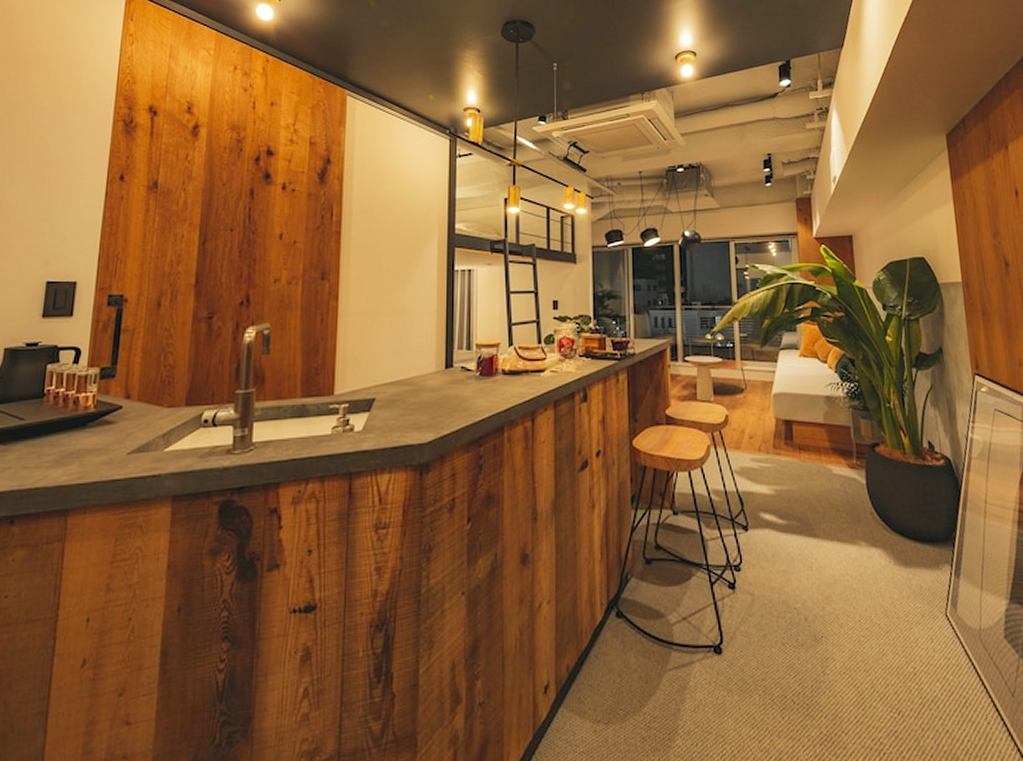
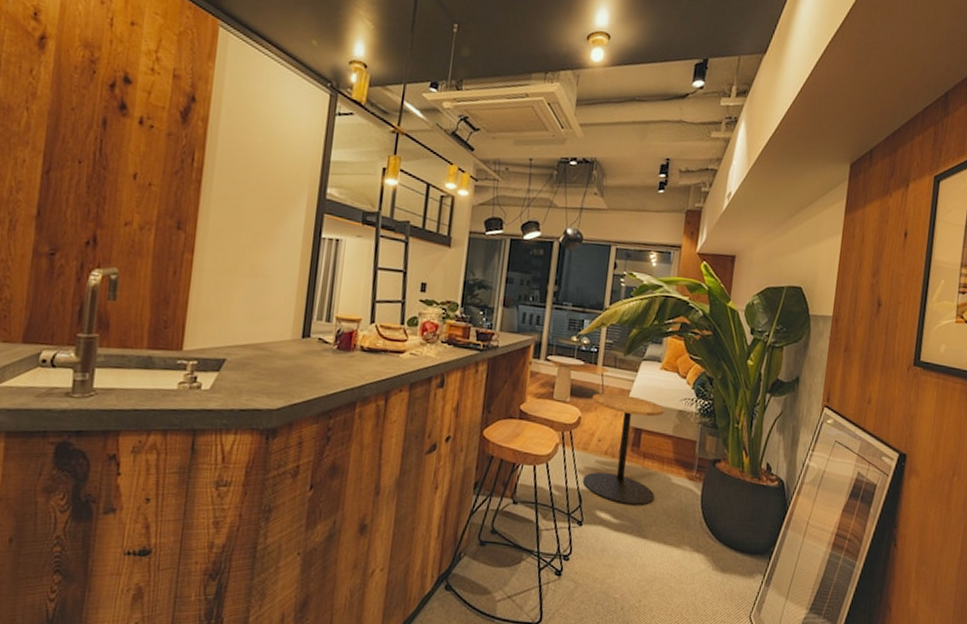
side table: none [736,387,817,503] -> present [582,393,664,506]

